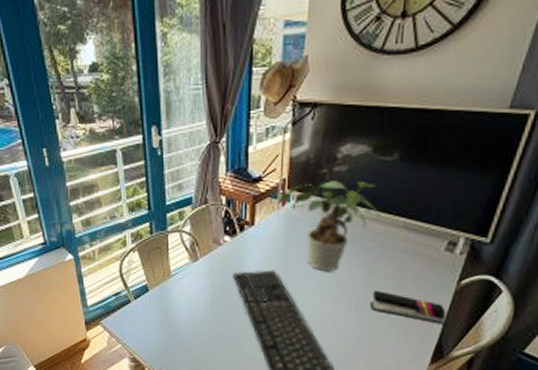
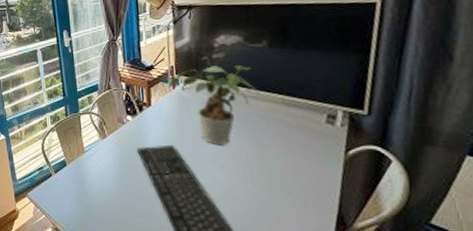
stapler: present [370,291,446,324] -> none [264,162,341,194]

